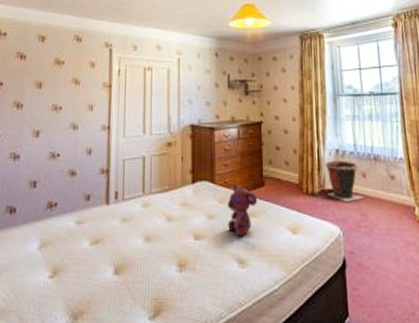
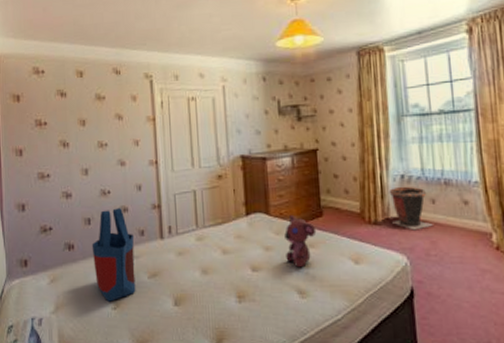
tote bag: none [34,170,79,270] -> present [91,207,136,302]

